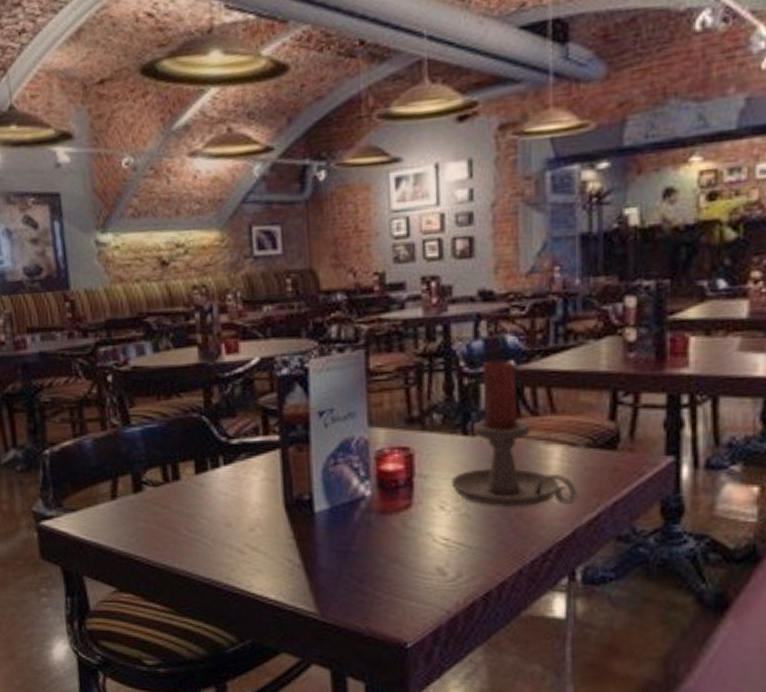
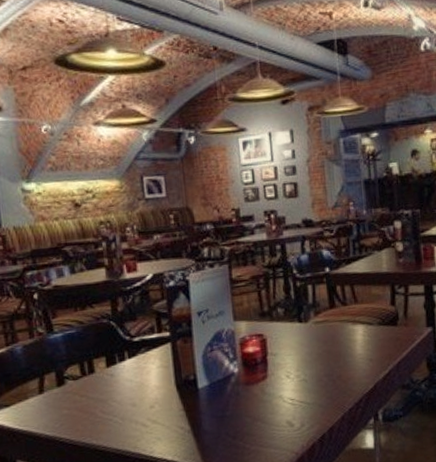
candle holder: present [452,360,578,506] -> none [293,268,376,372]

